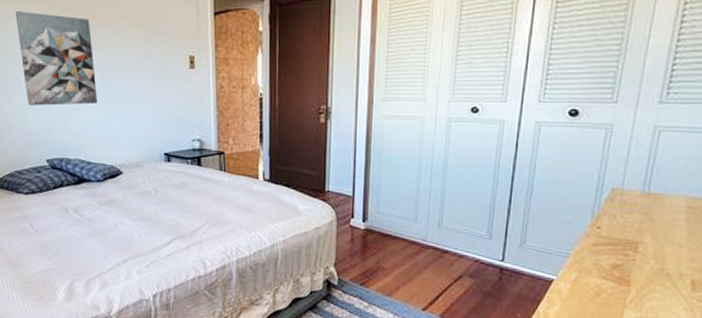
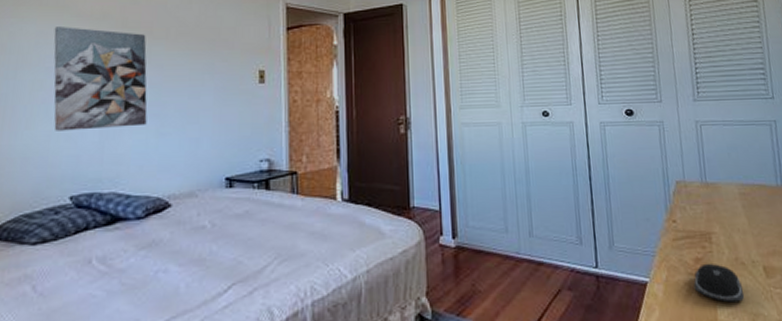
computer mouse: none [604,270,661,309] -> present [693,263,745,303]

